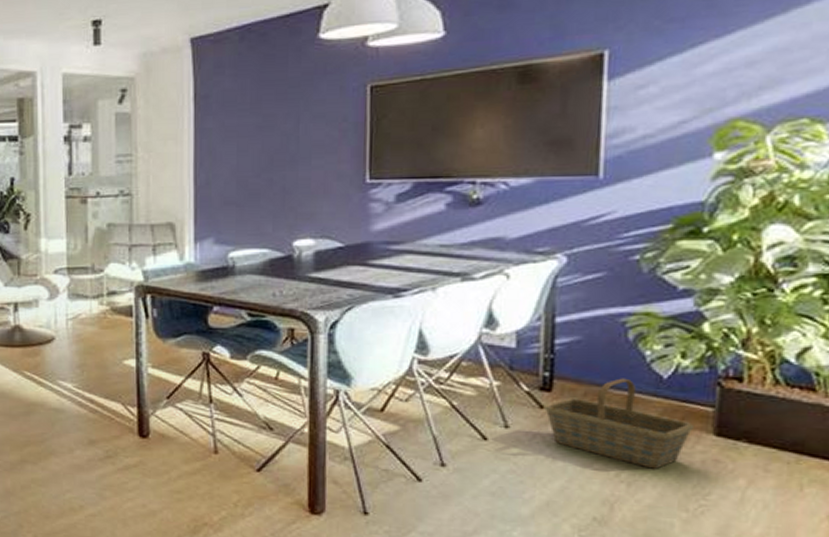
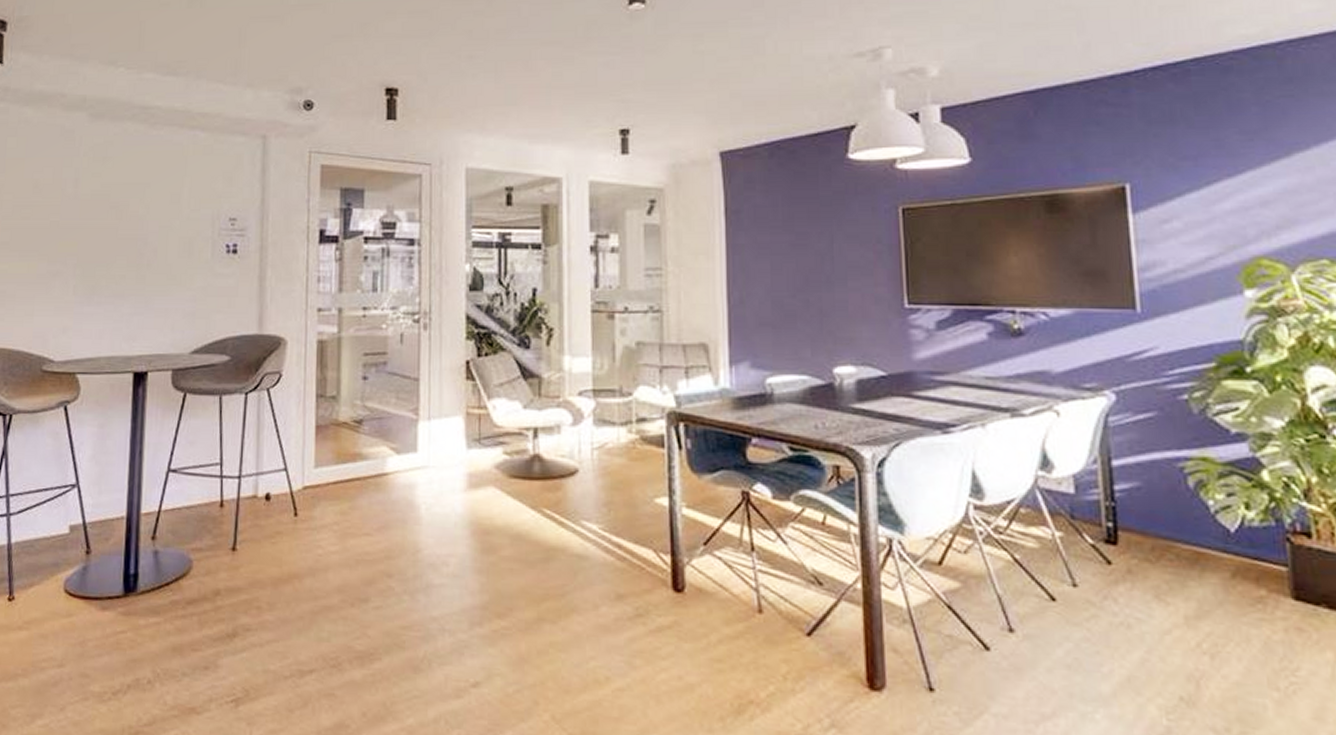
basket: present [543,378,695,469] -> none [1110,530,1271,638]

